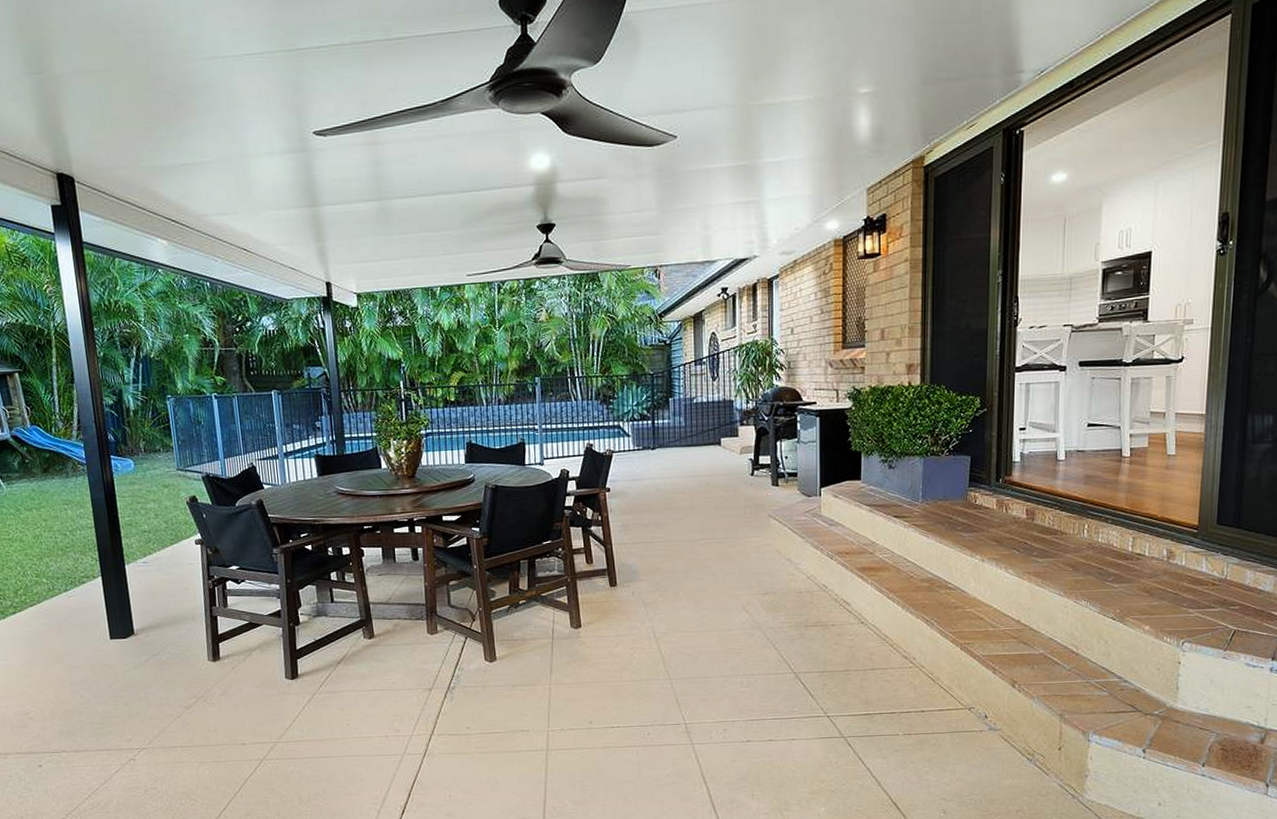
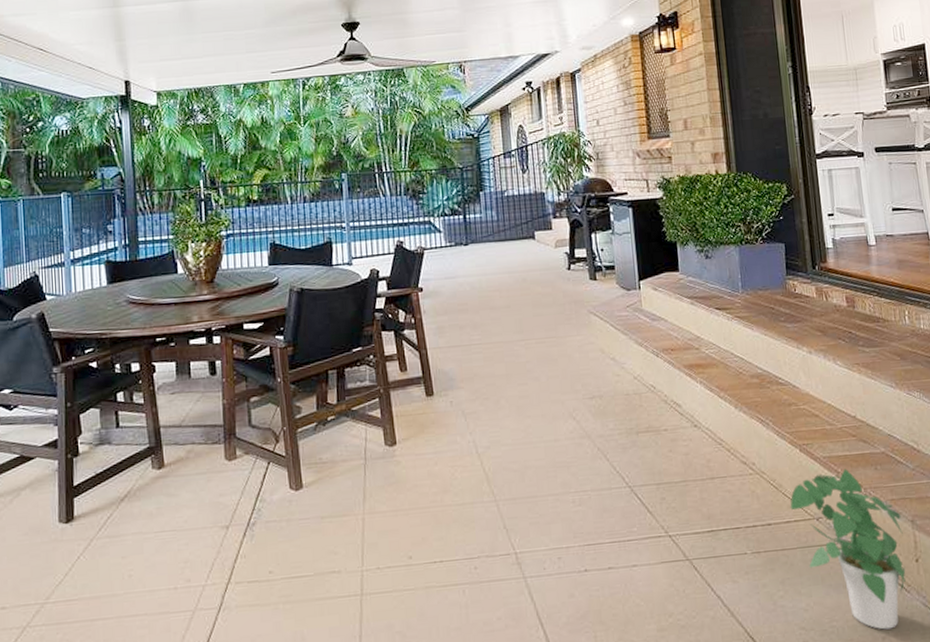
potted plant: none [945,666,1051,804] -> present [790,468,906,630]

